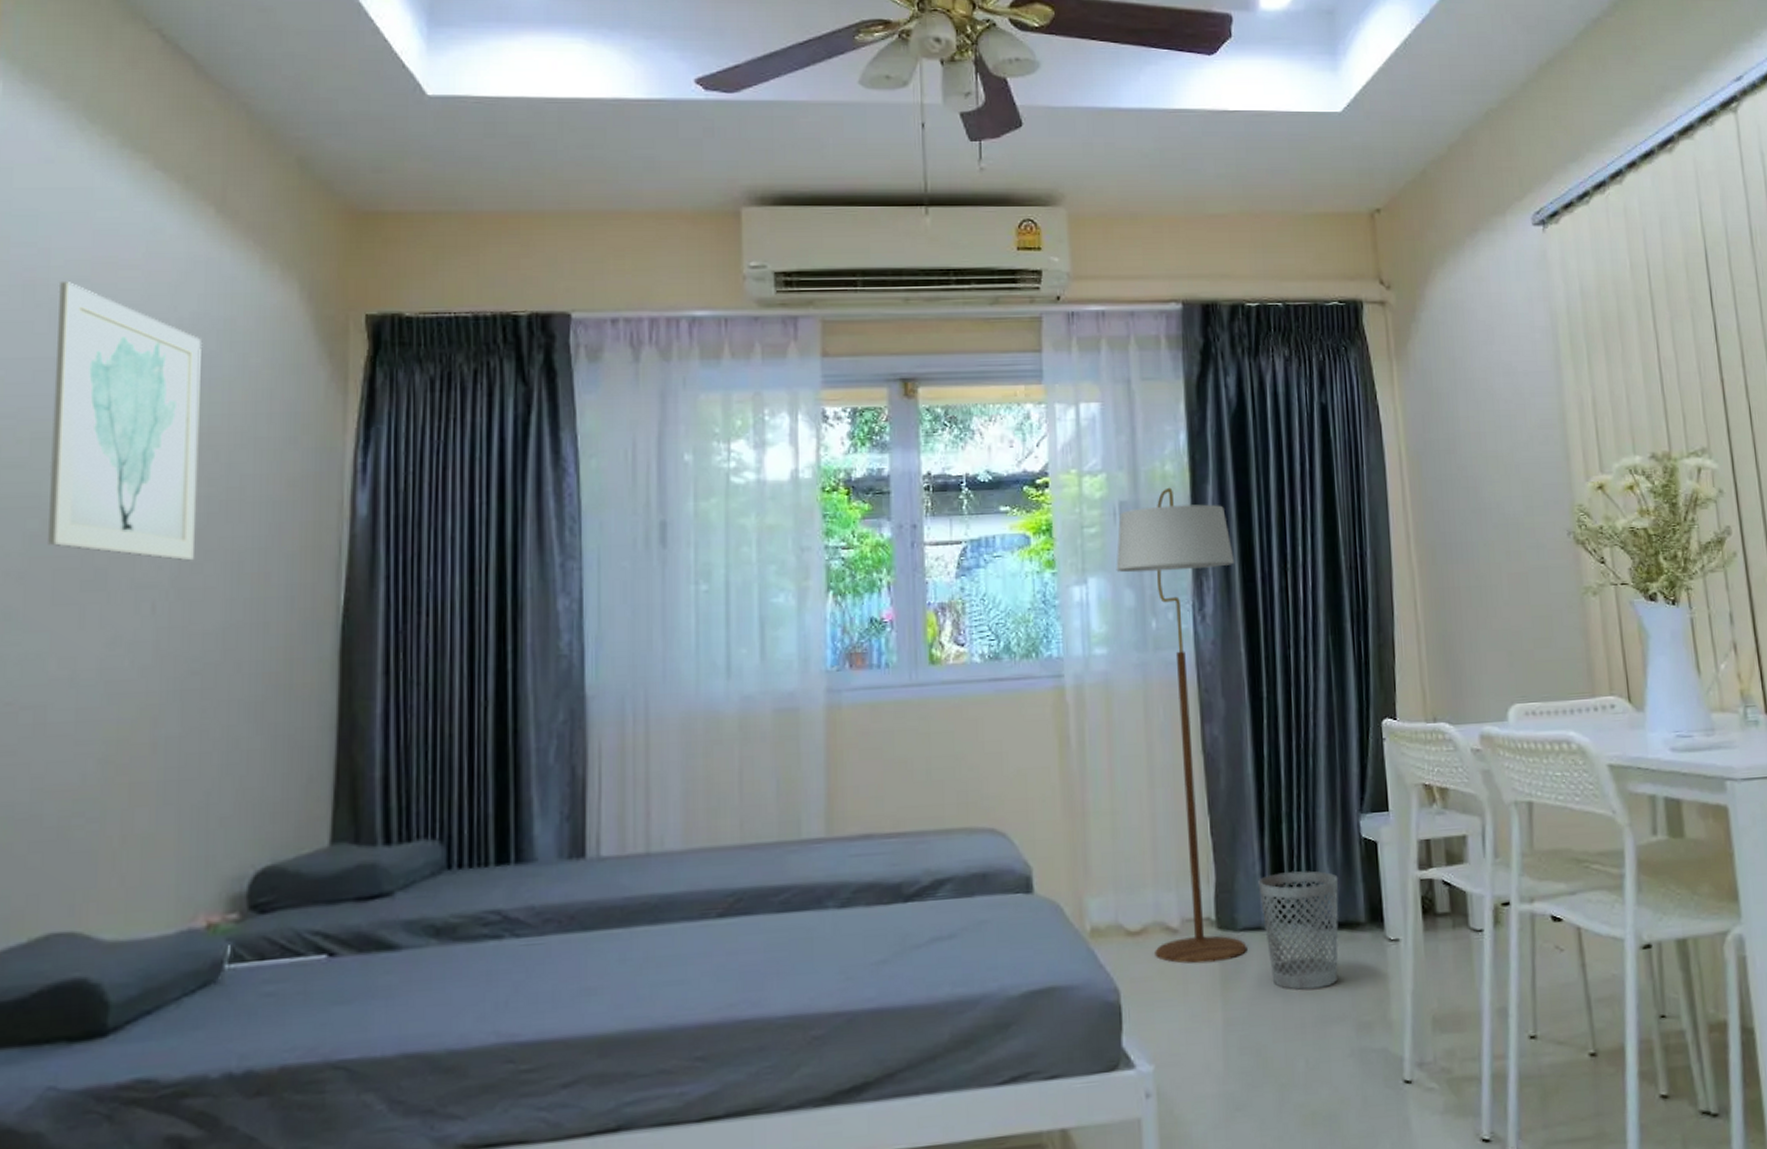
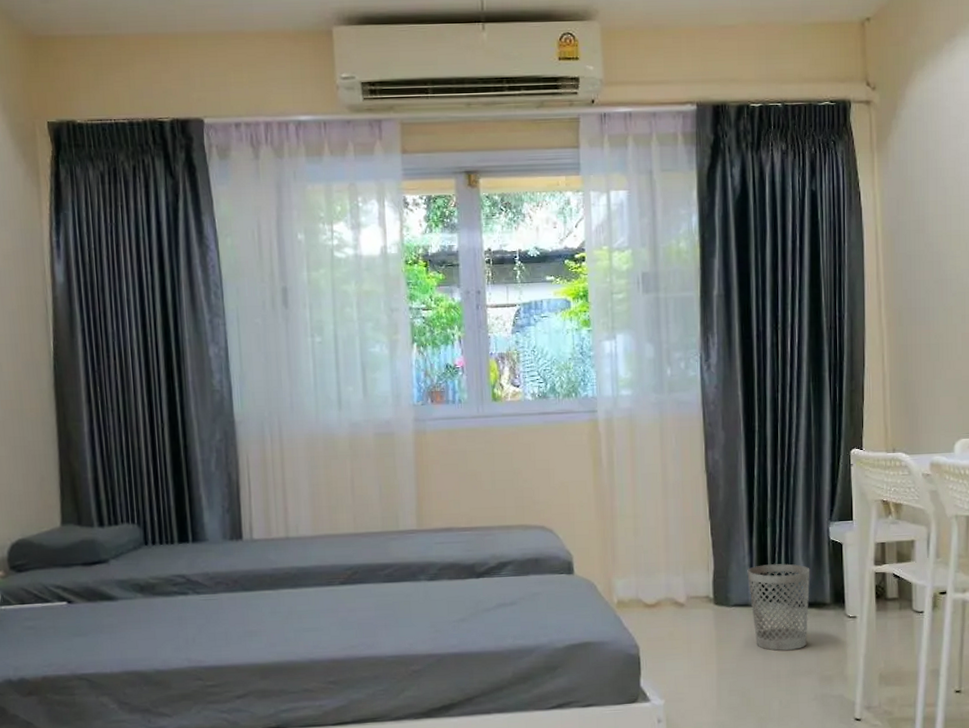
floor lamp: present [1116,487,1247,964] -> none [639,261,737,630]

